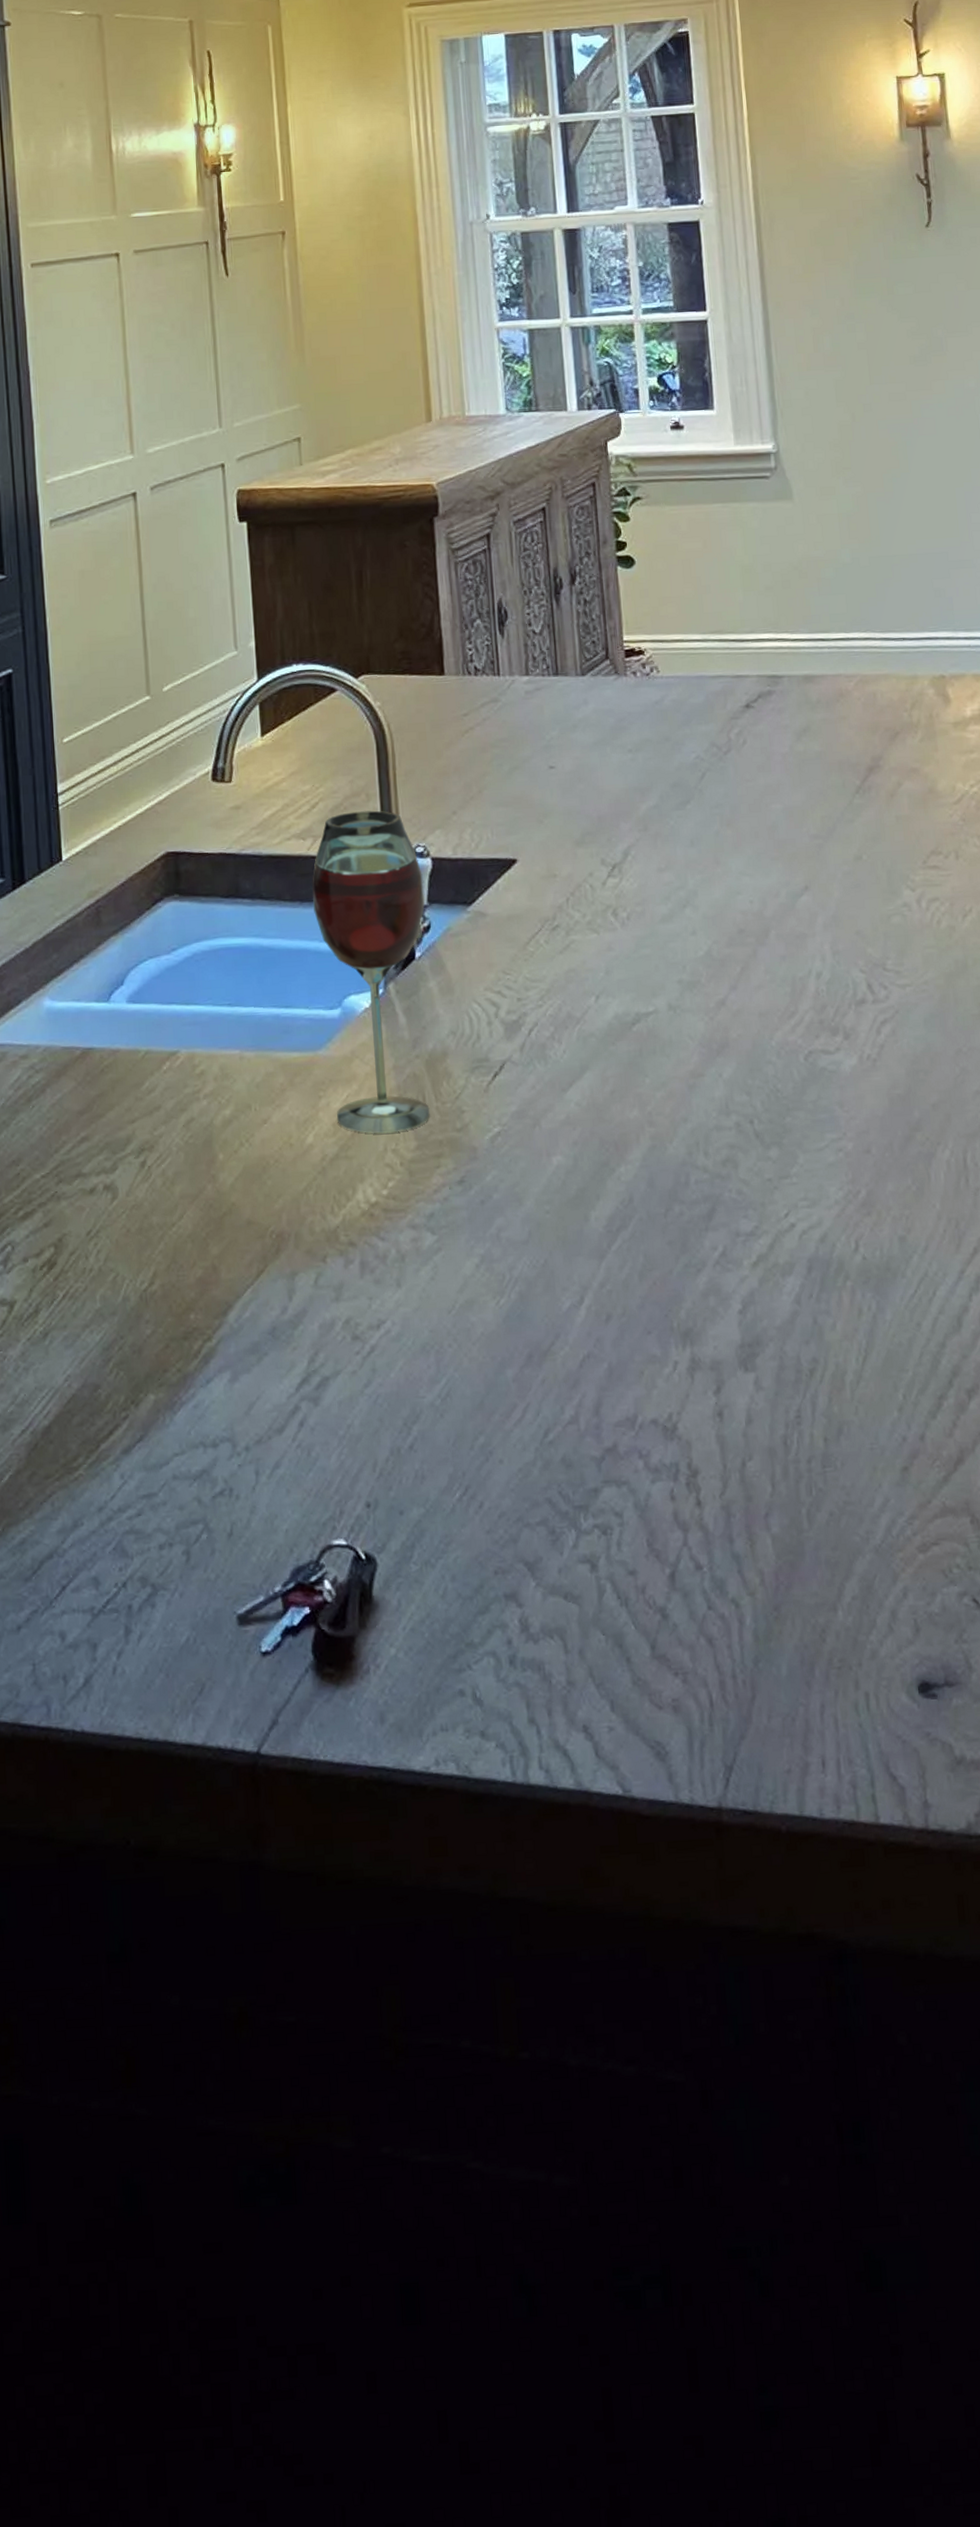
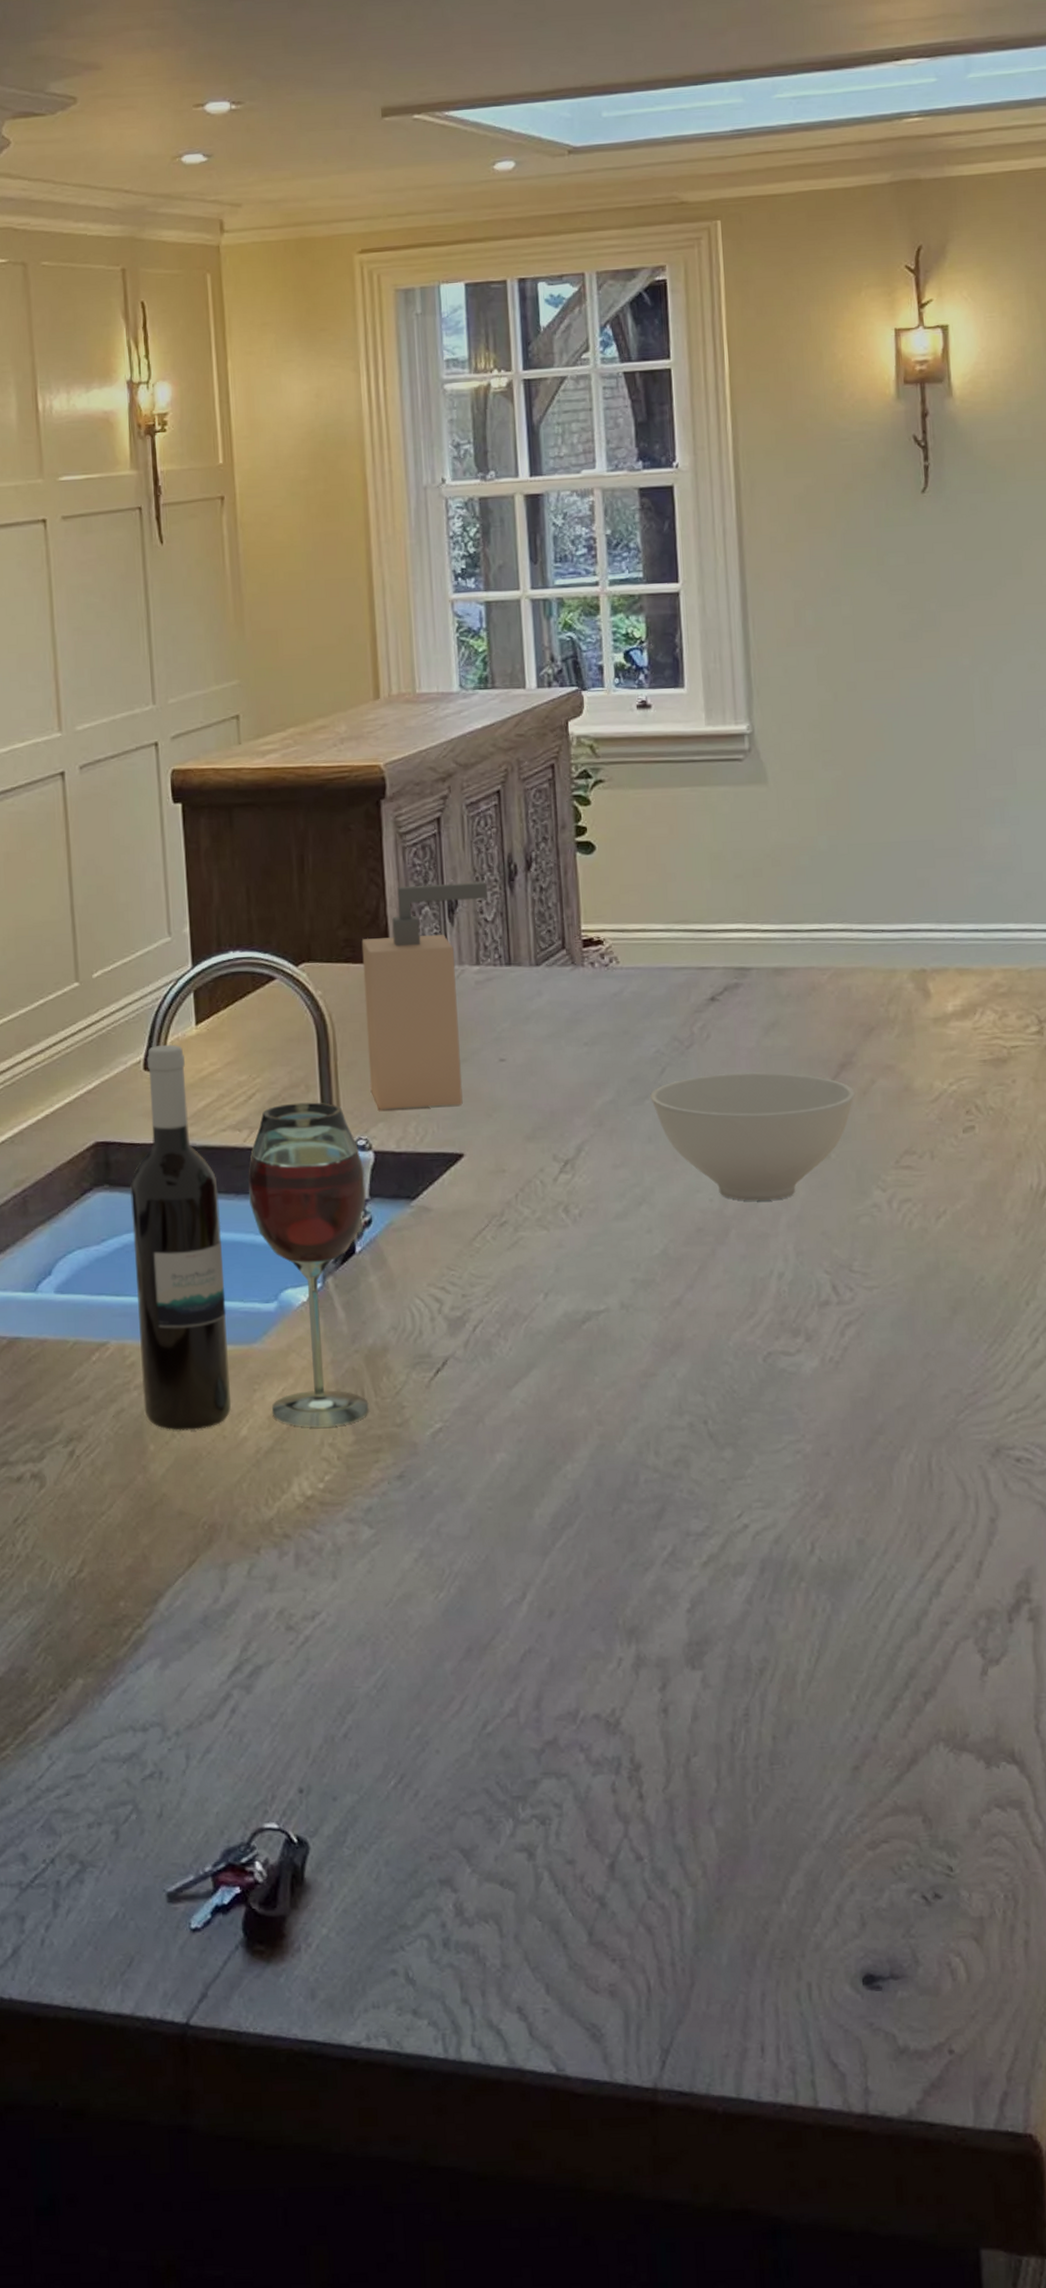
wine bottle: none [199,755,298,1139] -> present [130,1044,232,1431]
soap dispenser: none [417,595,536,817] -> present [361,881,488,1109]
bowl: none [691,776,883,902] -> present [650,1072,855,1201]

